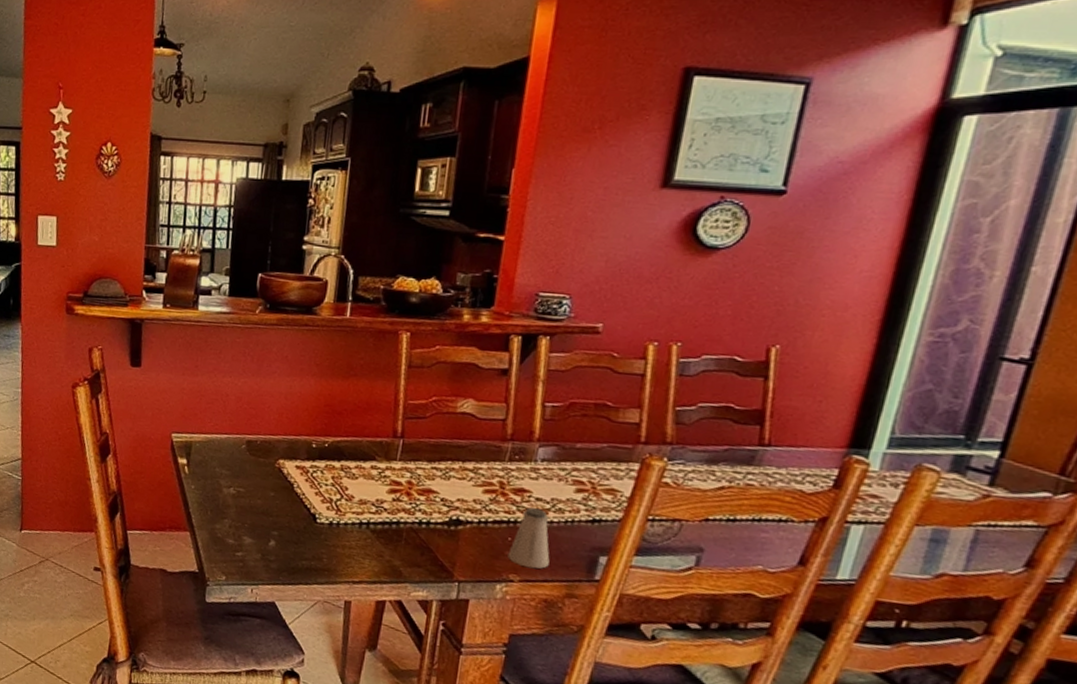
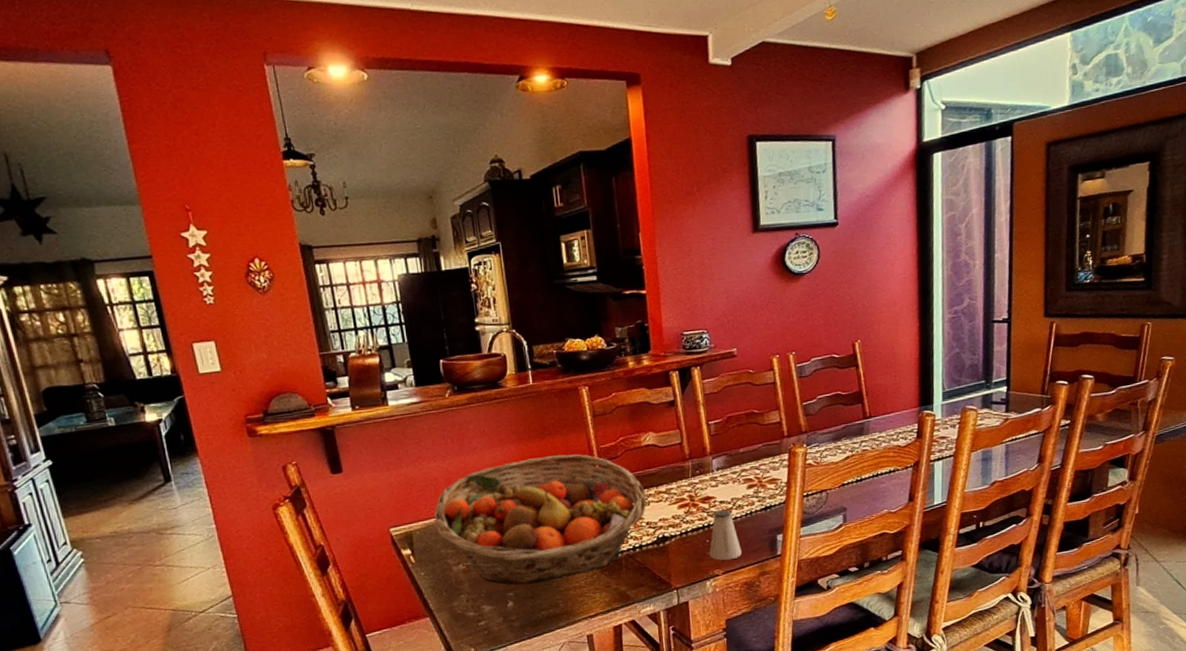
fruit basket: none [216,396,449,534] -> present [433,454,647,586]

